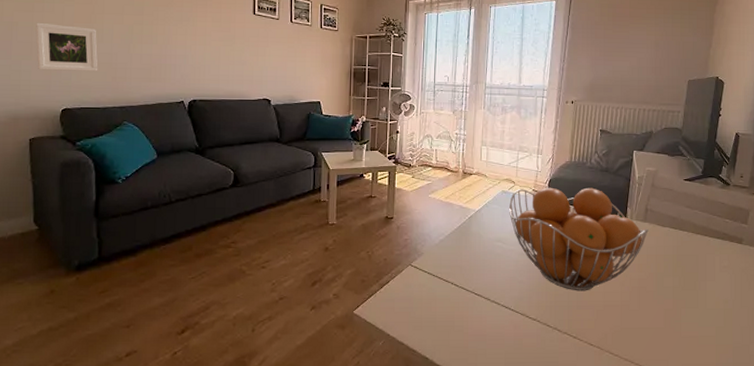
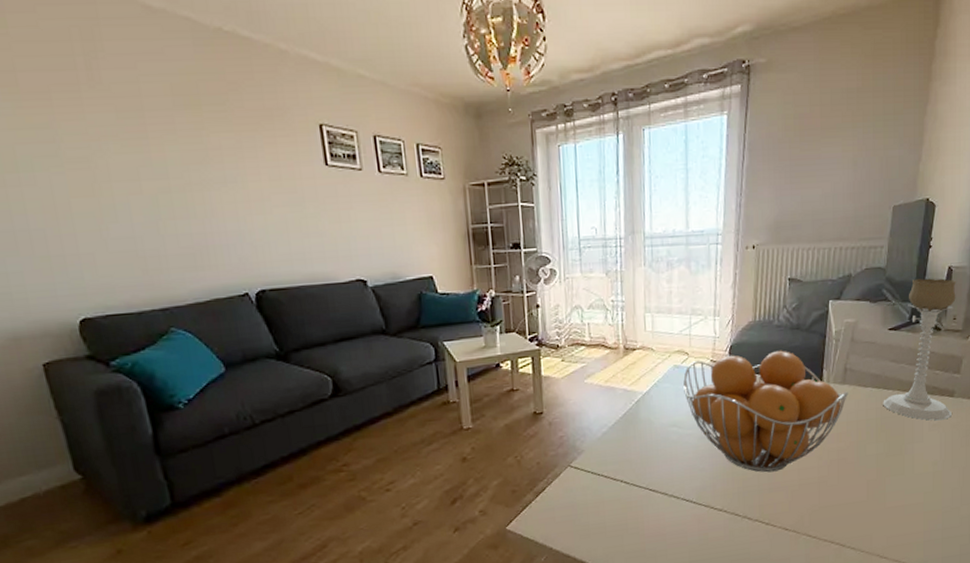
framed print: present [35,22,98,72] -> none [14,202,120,269]
candle holder: none [679,141,743,263] -> present [883,278,956,421]

